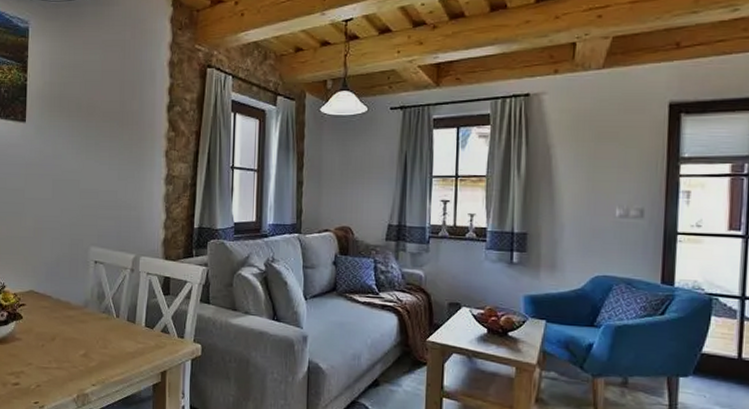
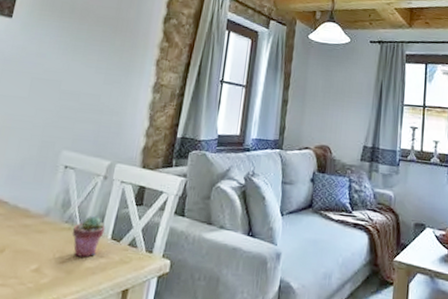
potted succulent: none [110,305,138,343] -> present [71,215,105,257]

